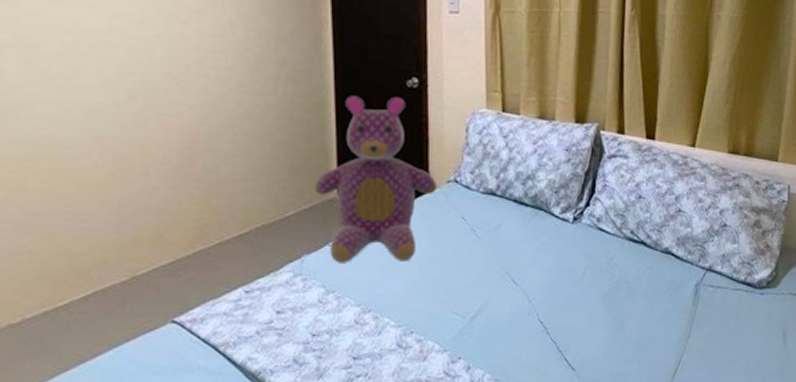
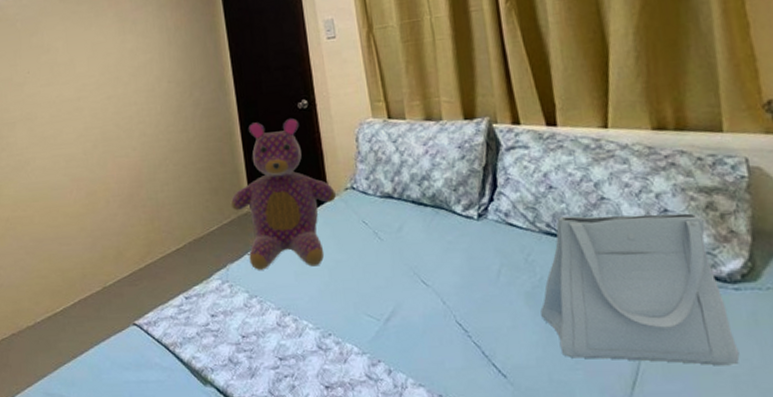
tote bag: none [613,225,754,356] -> present [540,213,740,366]

